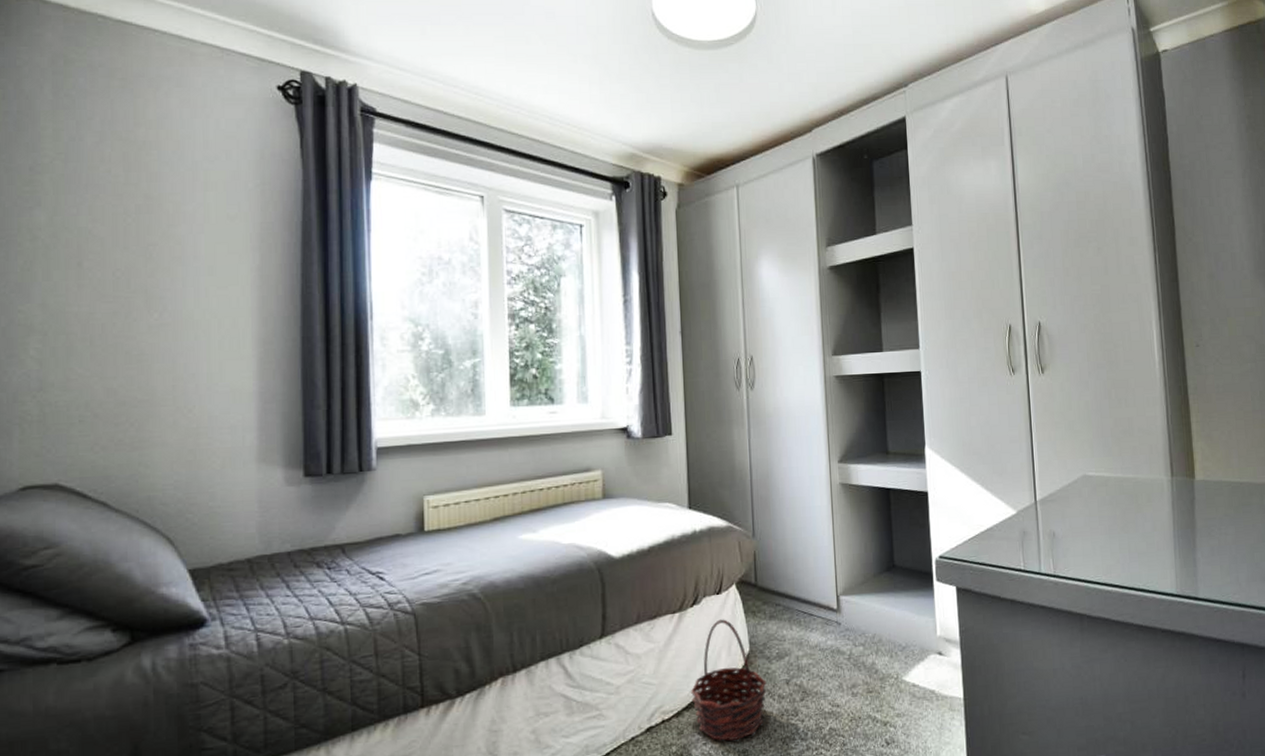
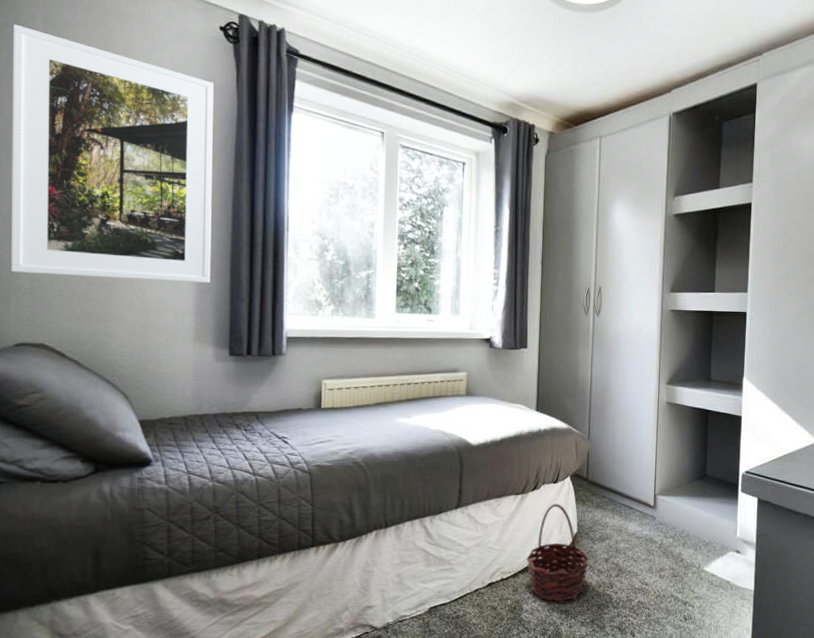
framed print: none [12,96,277,398] -> present [10,24,213,284]

